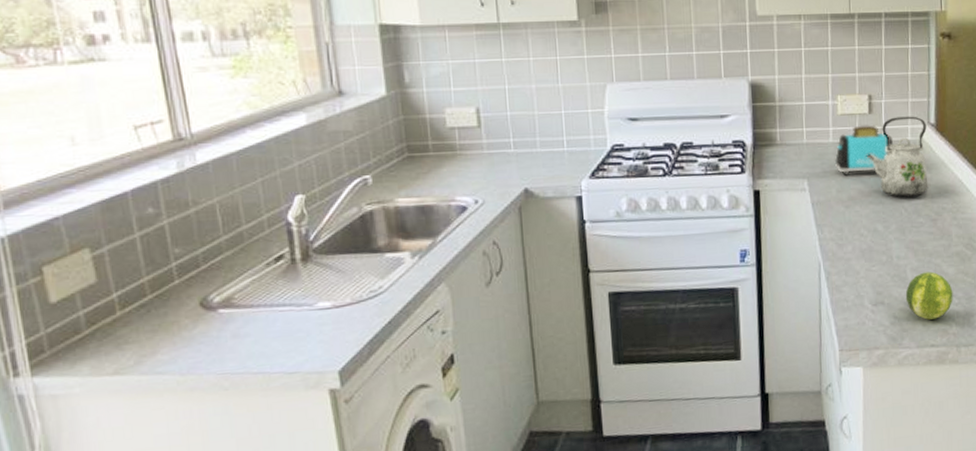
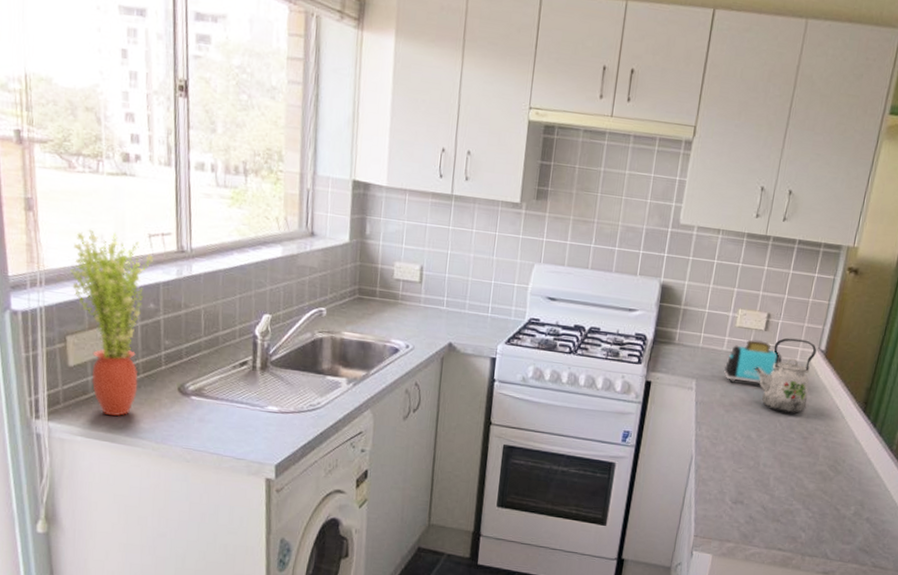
potted plant: none [36,130,147,353] -> present [70,229,154,416]
fruit: present [905,271,953,320] -> none [763,483,809,527]

